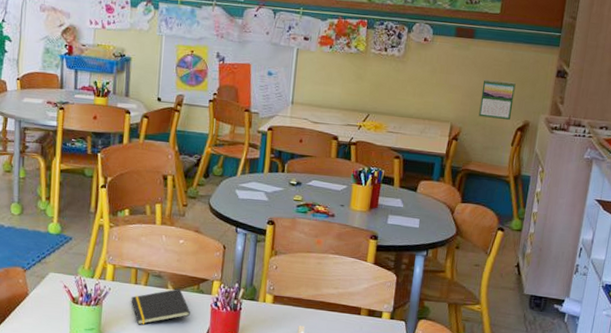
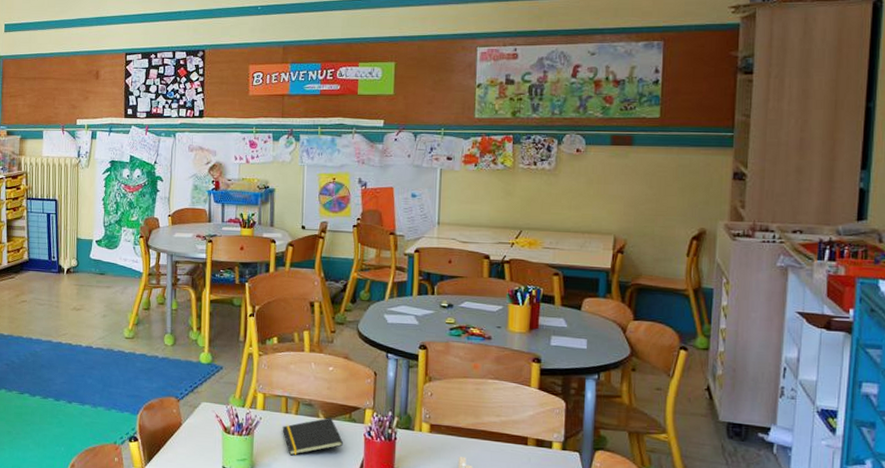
calendar: present [479,78,516,121] -> none [645,186,685,229]

